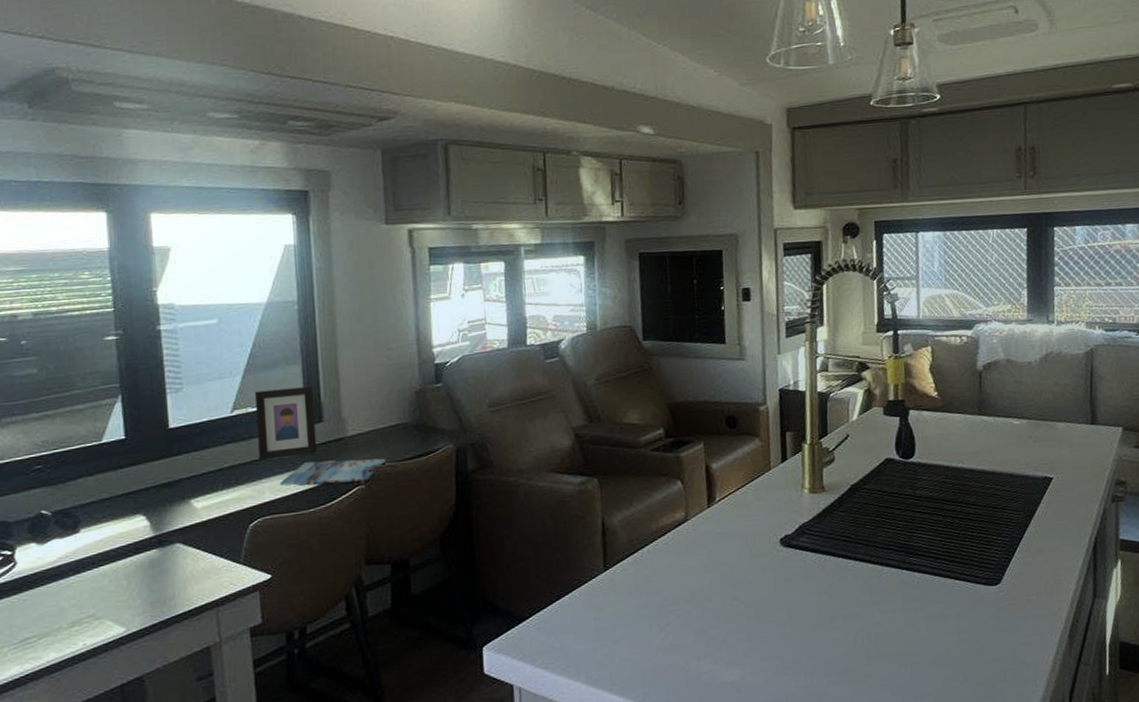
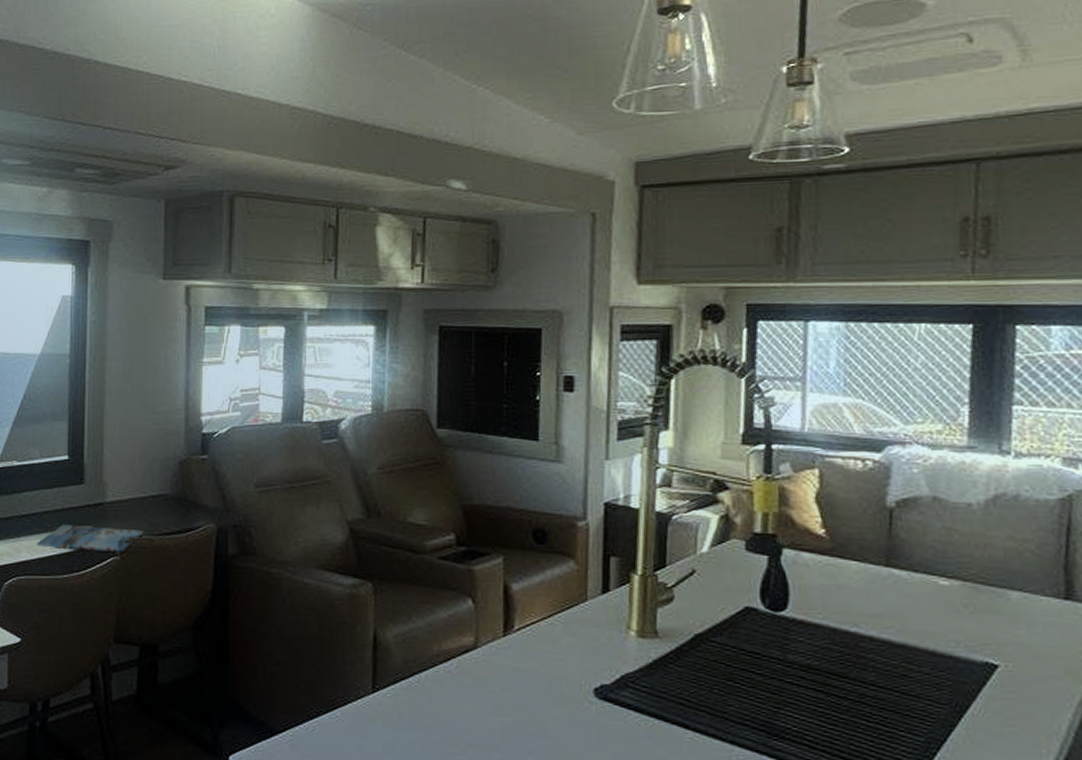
picture frame: present [255,386,317,460] -> none [20,445,77,517]

